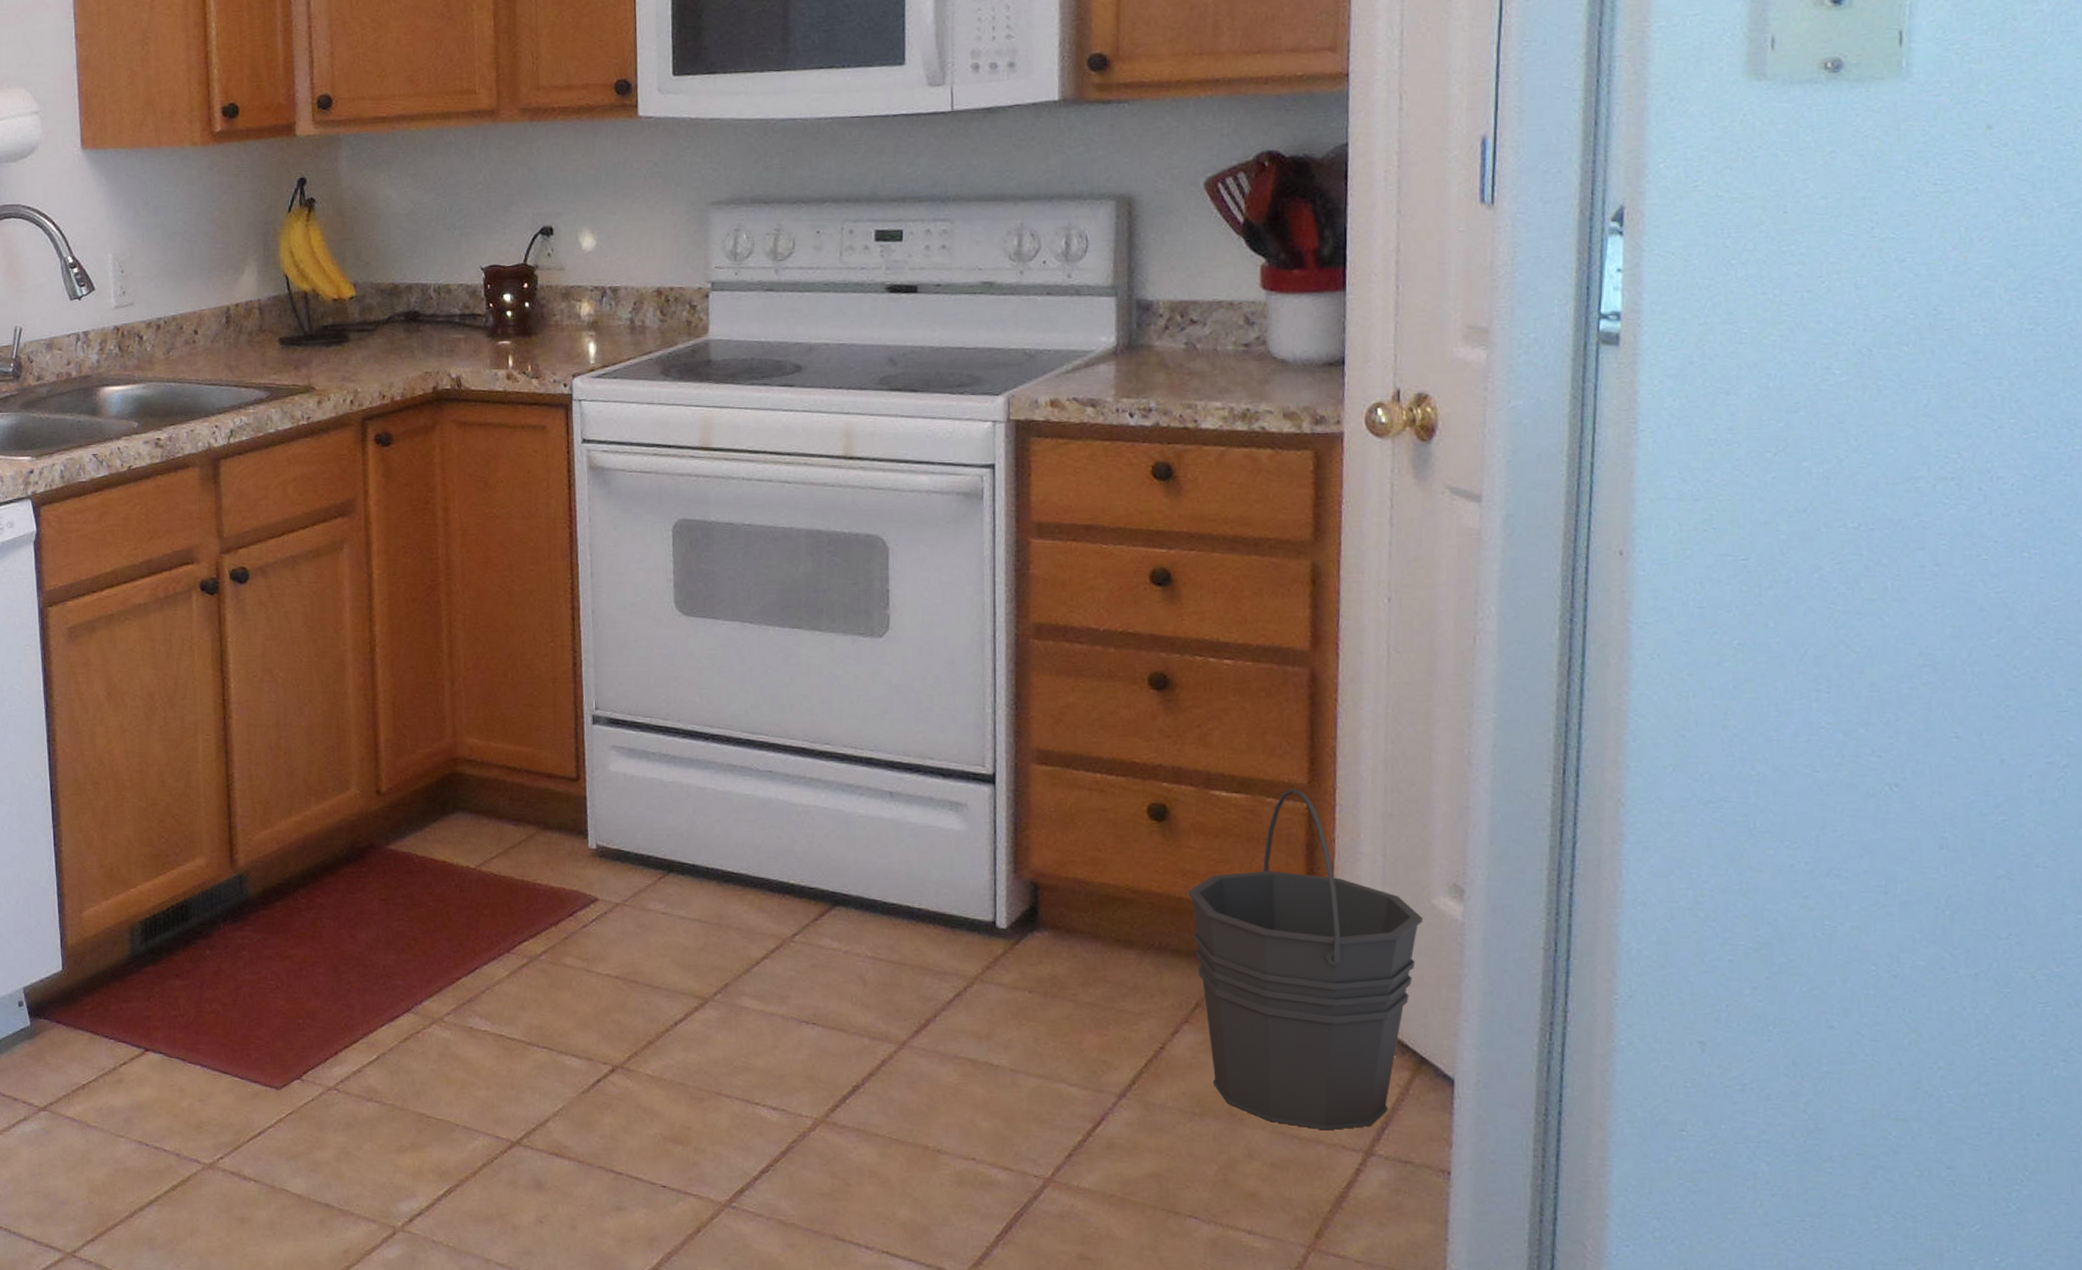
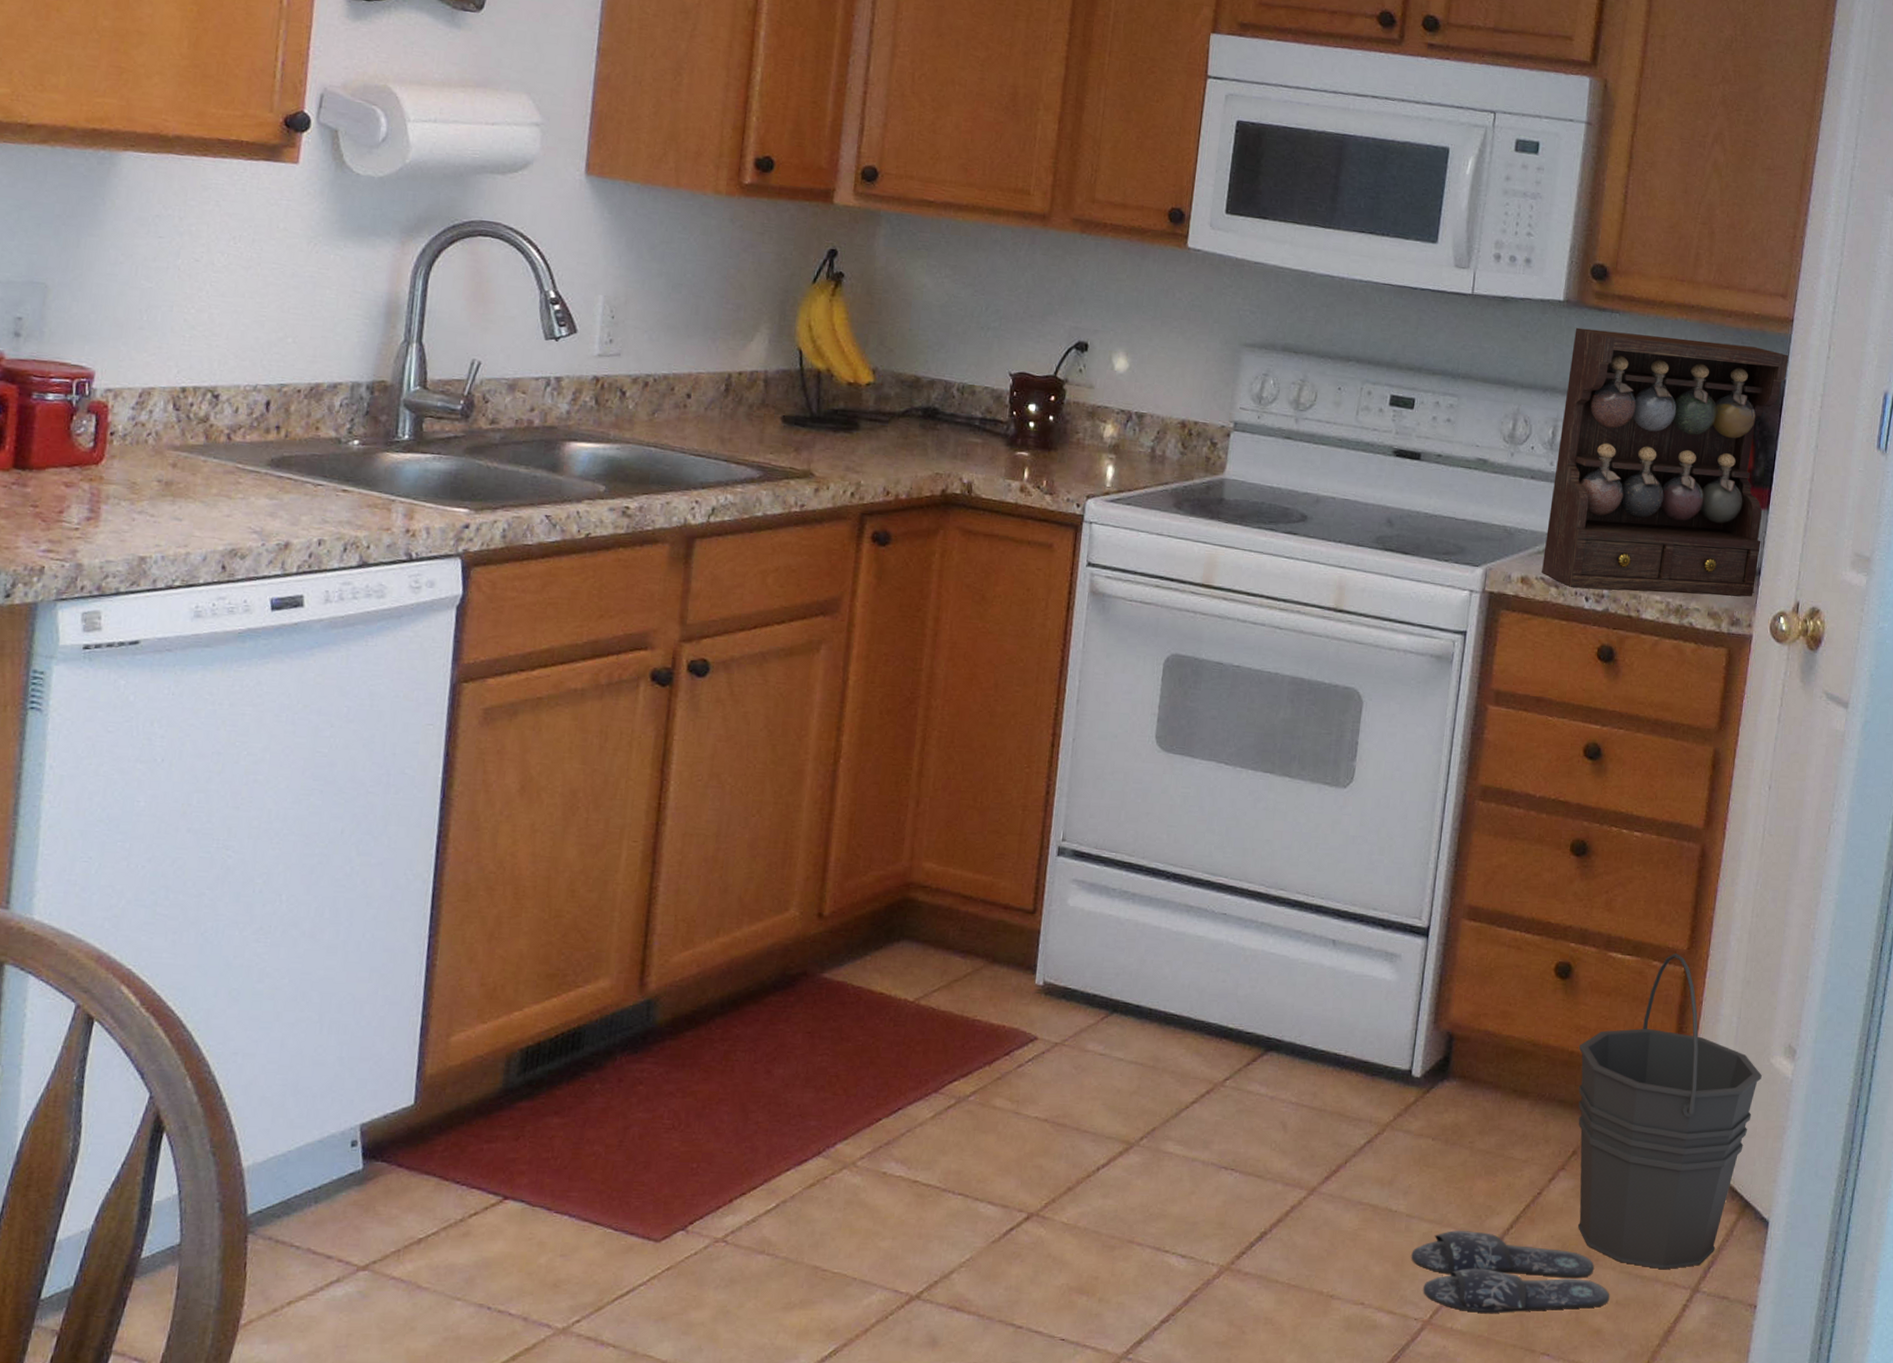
slippers: none [1022,1086,1263,1172] -> present [1411,1231,1610,1313]
spice rack: none [1073,112,1349,406] -> present [1542,327,1789,597]

